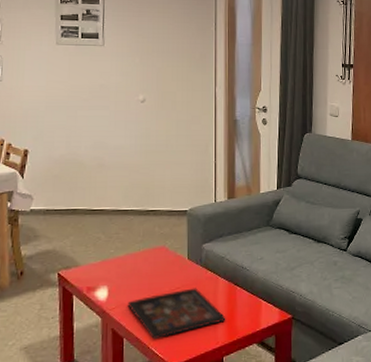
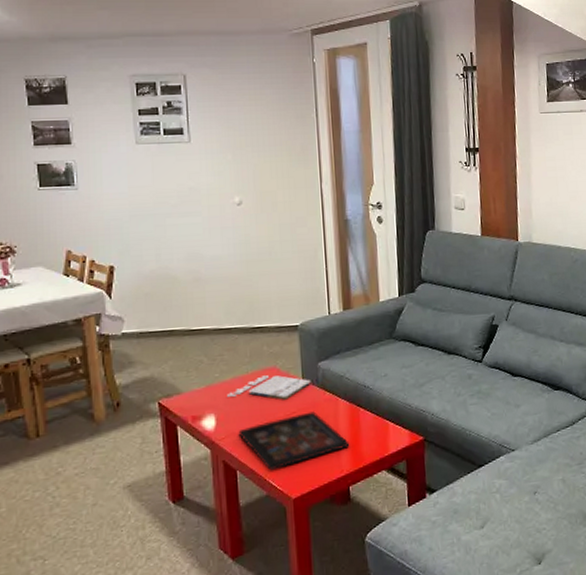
magazine: none [120,253,195,276] -> present [227,375,311,400]

